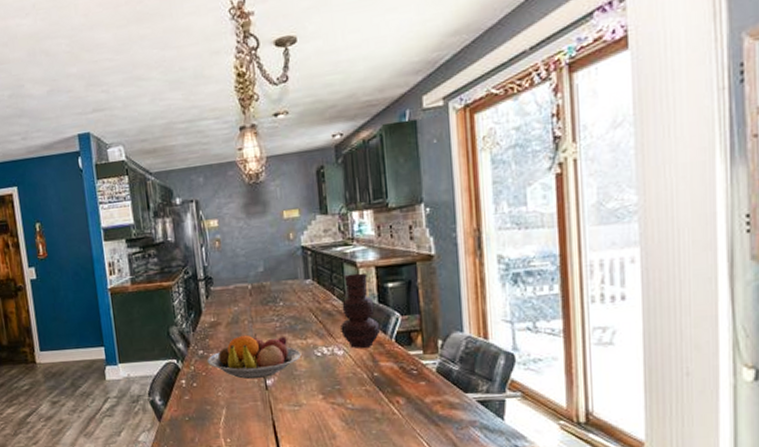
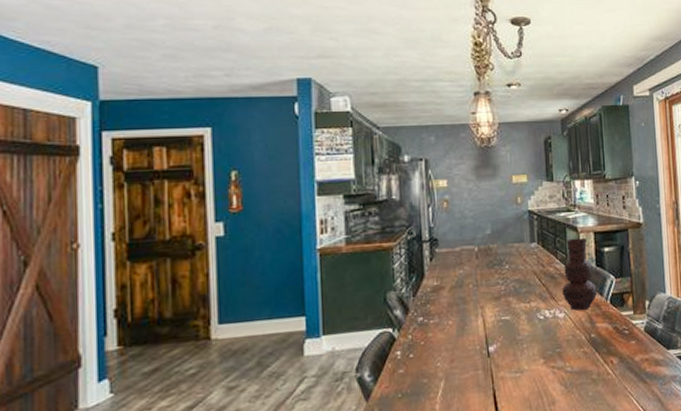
fruit bowl: present [207,334,302,380] -> none [426,298,525,347]

